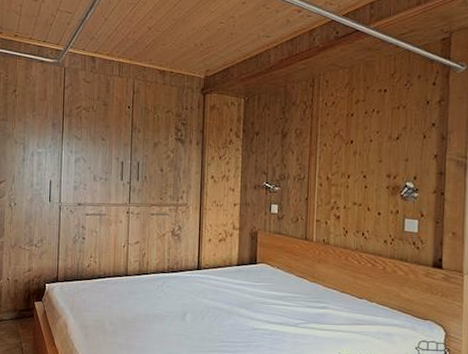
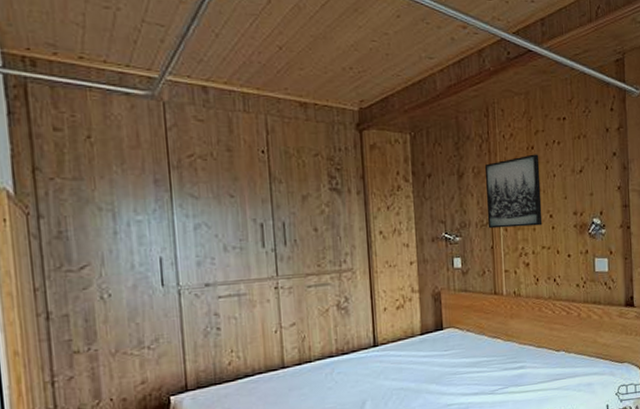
wall art: none [304,120,358,184] -> present [484,154,543,229]

